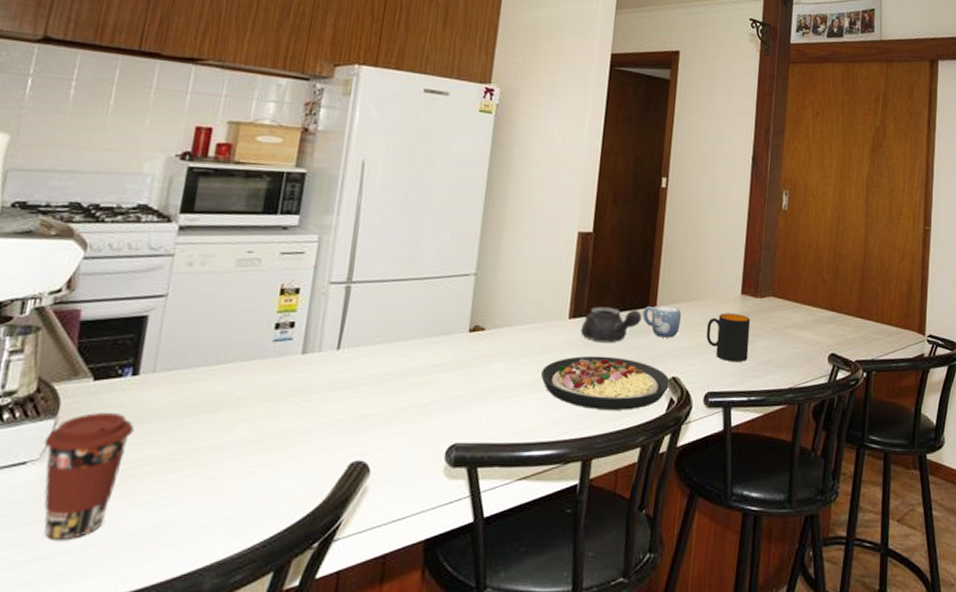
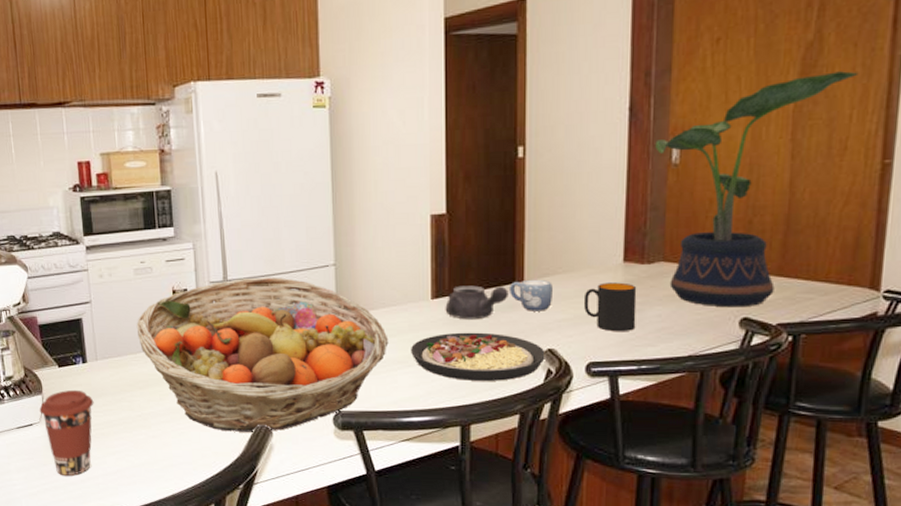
fruit basket: none [221,281,520,471] -> present [136,277,389,432]
potted plant: none [770,153,908,344] -> present [655,71,859,308]

